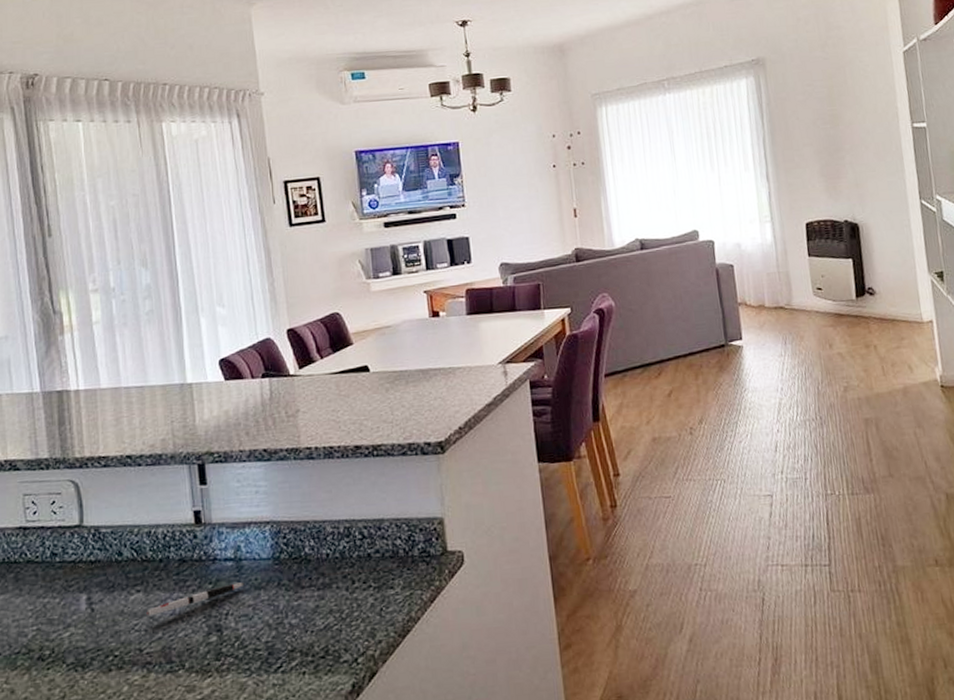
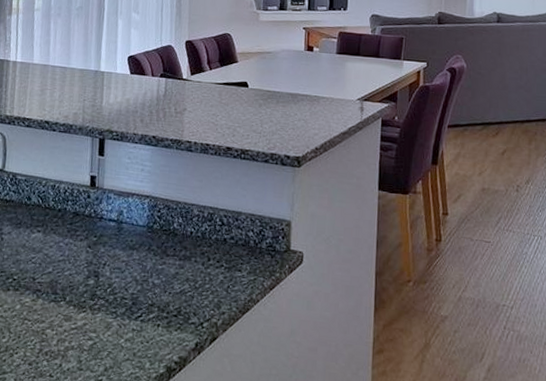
pen: present [146,582,245,617] -> none [42,240,122,253]

